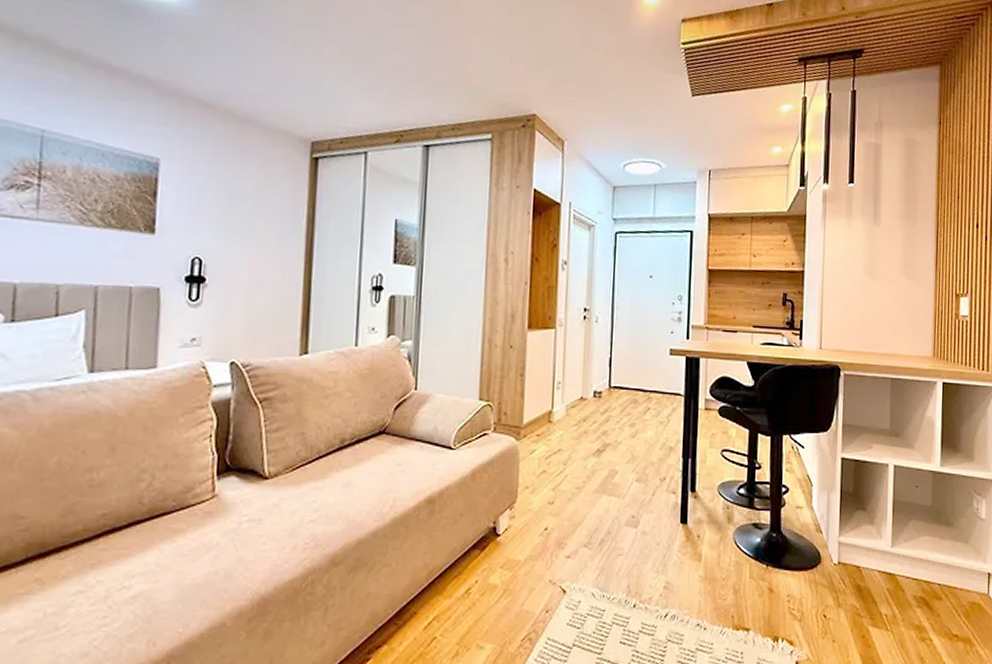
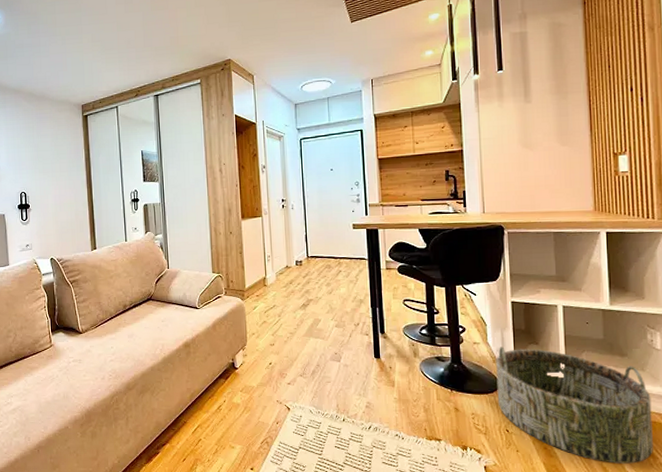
basket: none [817,512,973,653] -> present [496,347,653,464]

